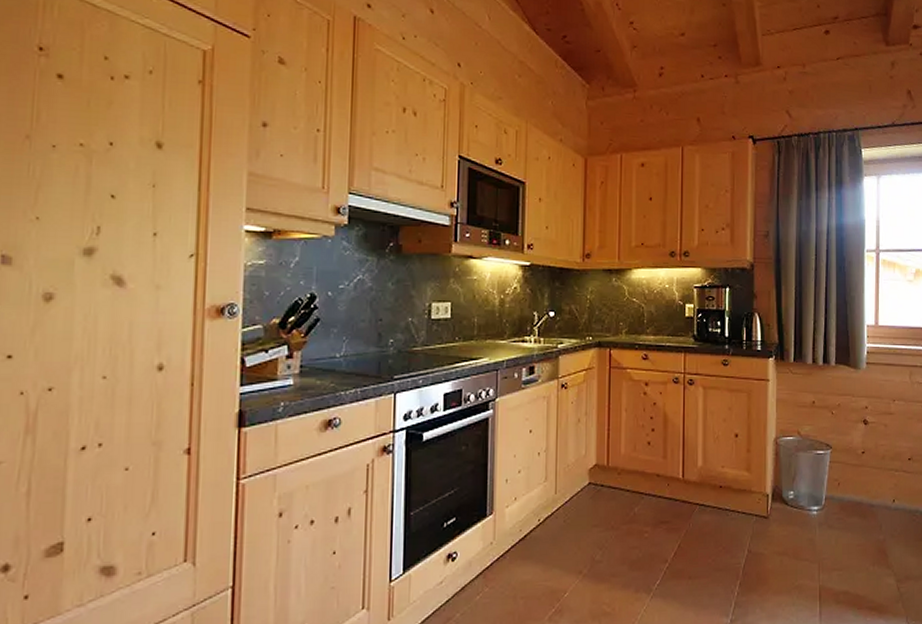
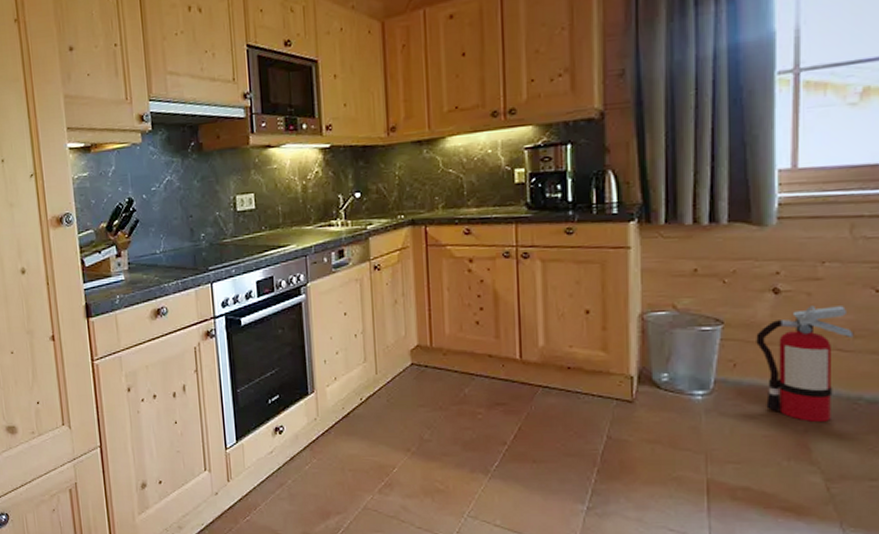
fire extinguisher: none [853,435,913,532] -> present [756,305,854,423]

